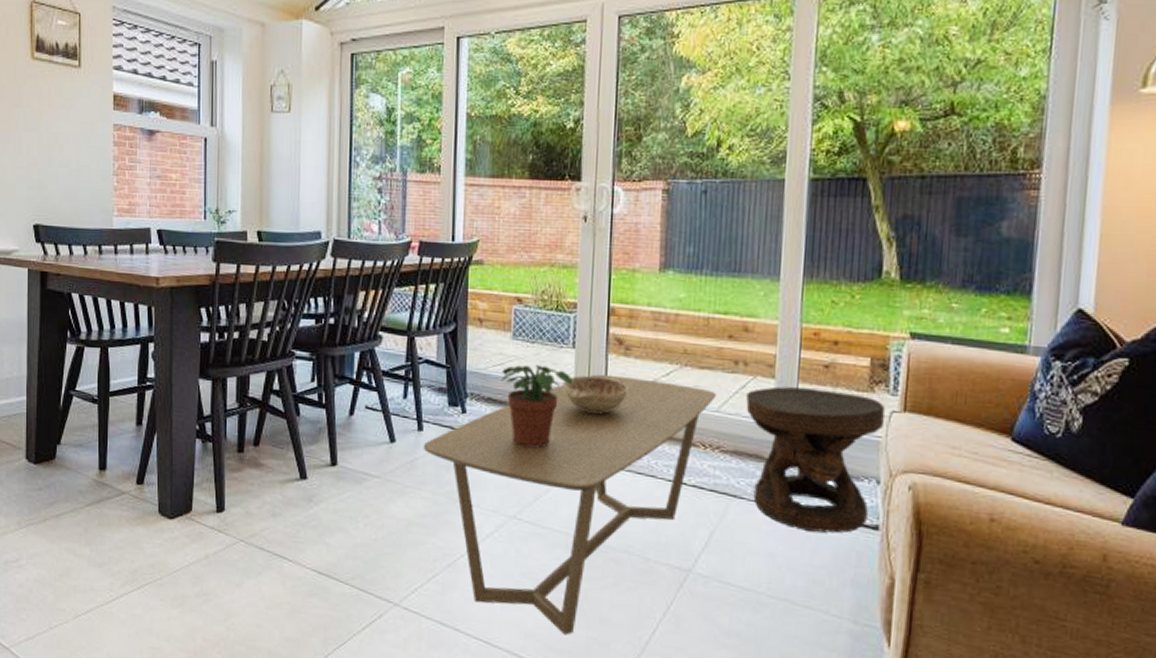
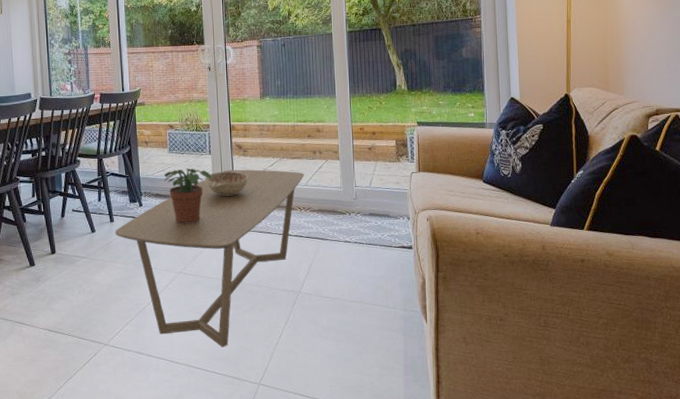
side table: present [746,386,885,534] -> none [323,163,408,255]

